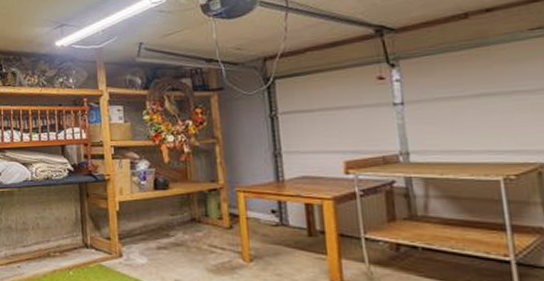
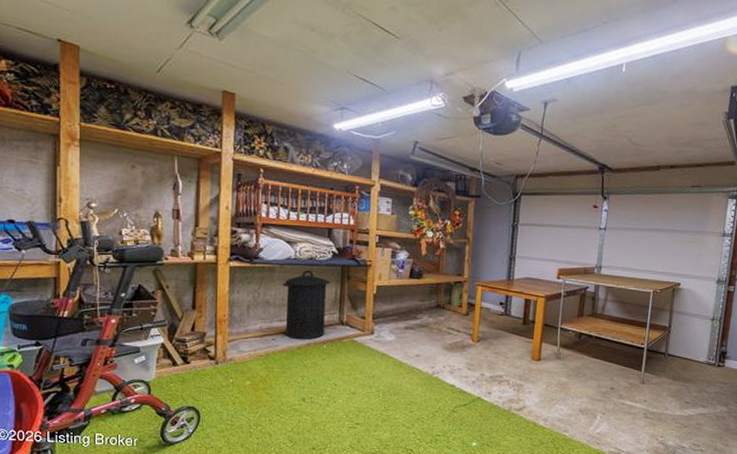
trash can: none [22,190,70,267] -> present [282,269,331,340]

